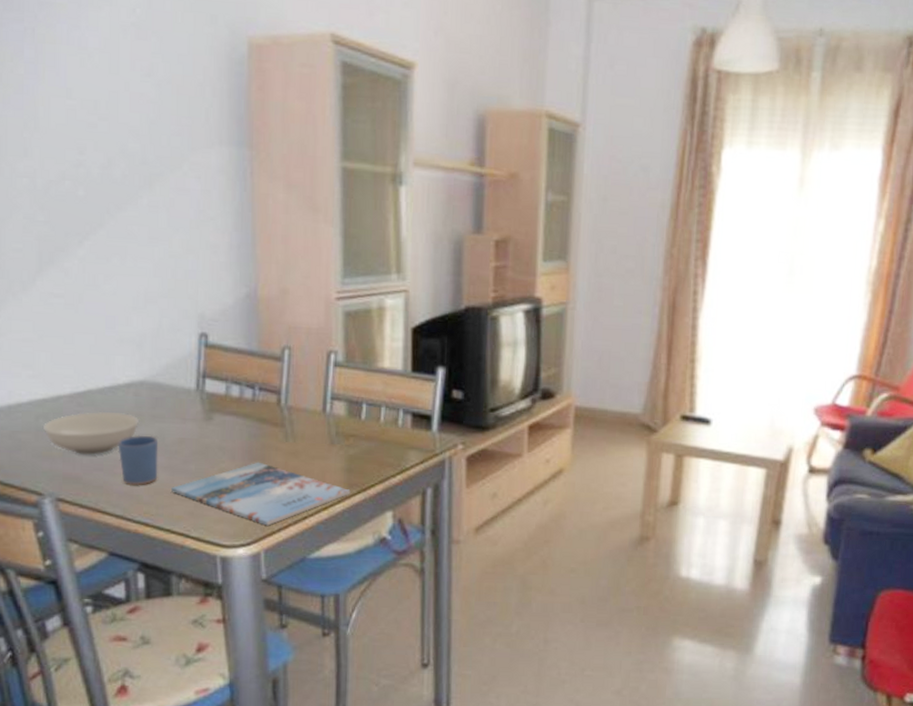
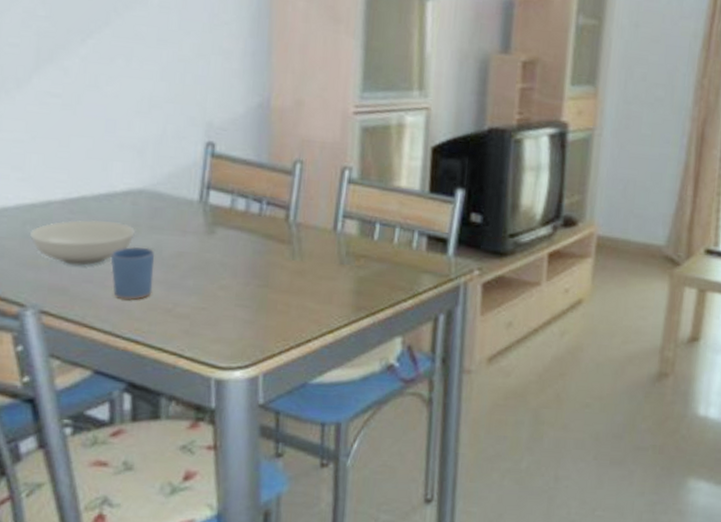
magazine: present [172,462,351,526] -> none [166,280,359,348]

